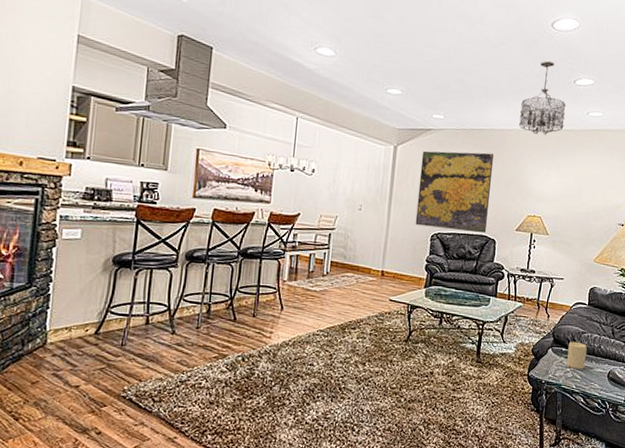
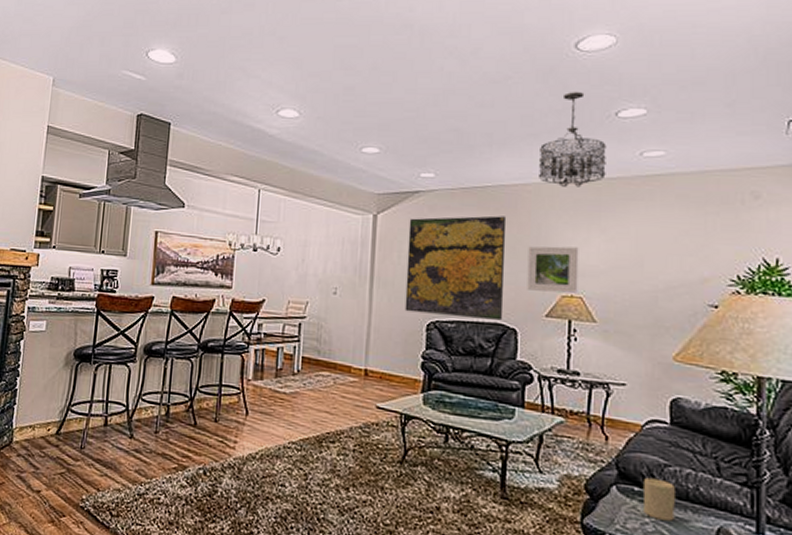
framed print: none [504,178,542,214] -> present [527,246,579,293]

